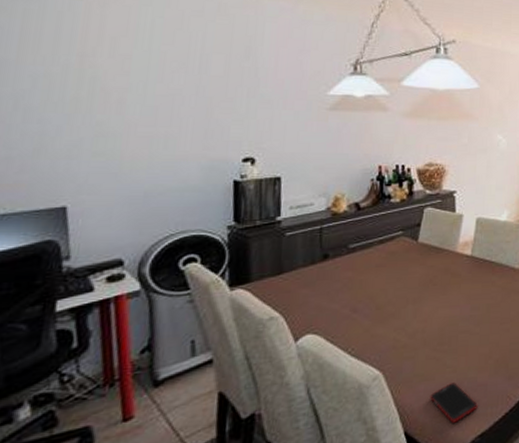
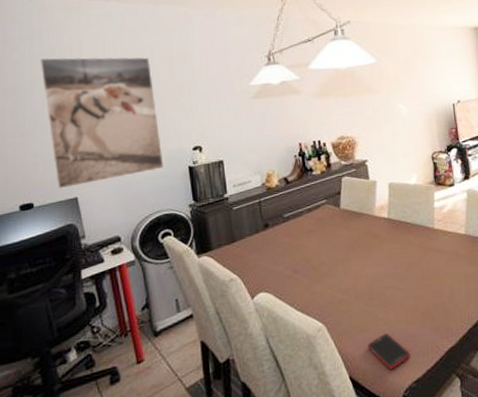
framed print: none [35,25,201,196] -> present [40,56,164,190]

